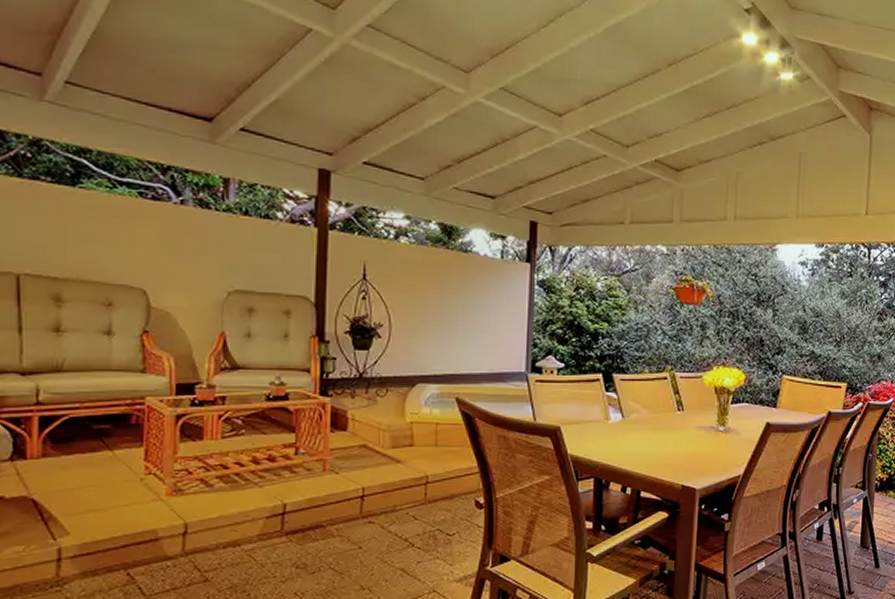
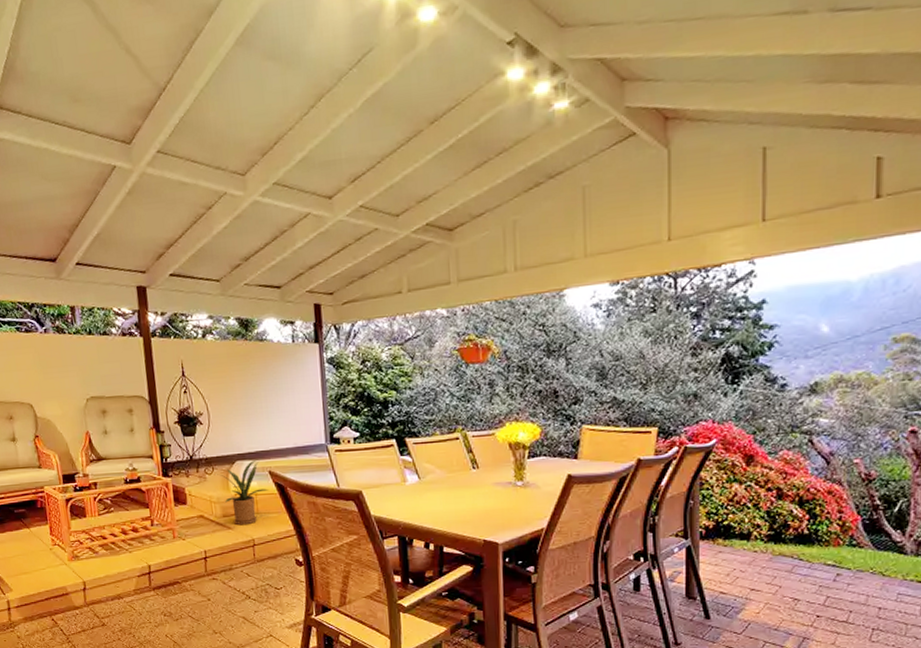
house plant: none [388,383,453,459] -> present [214,459,268,526]

